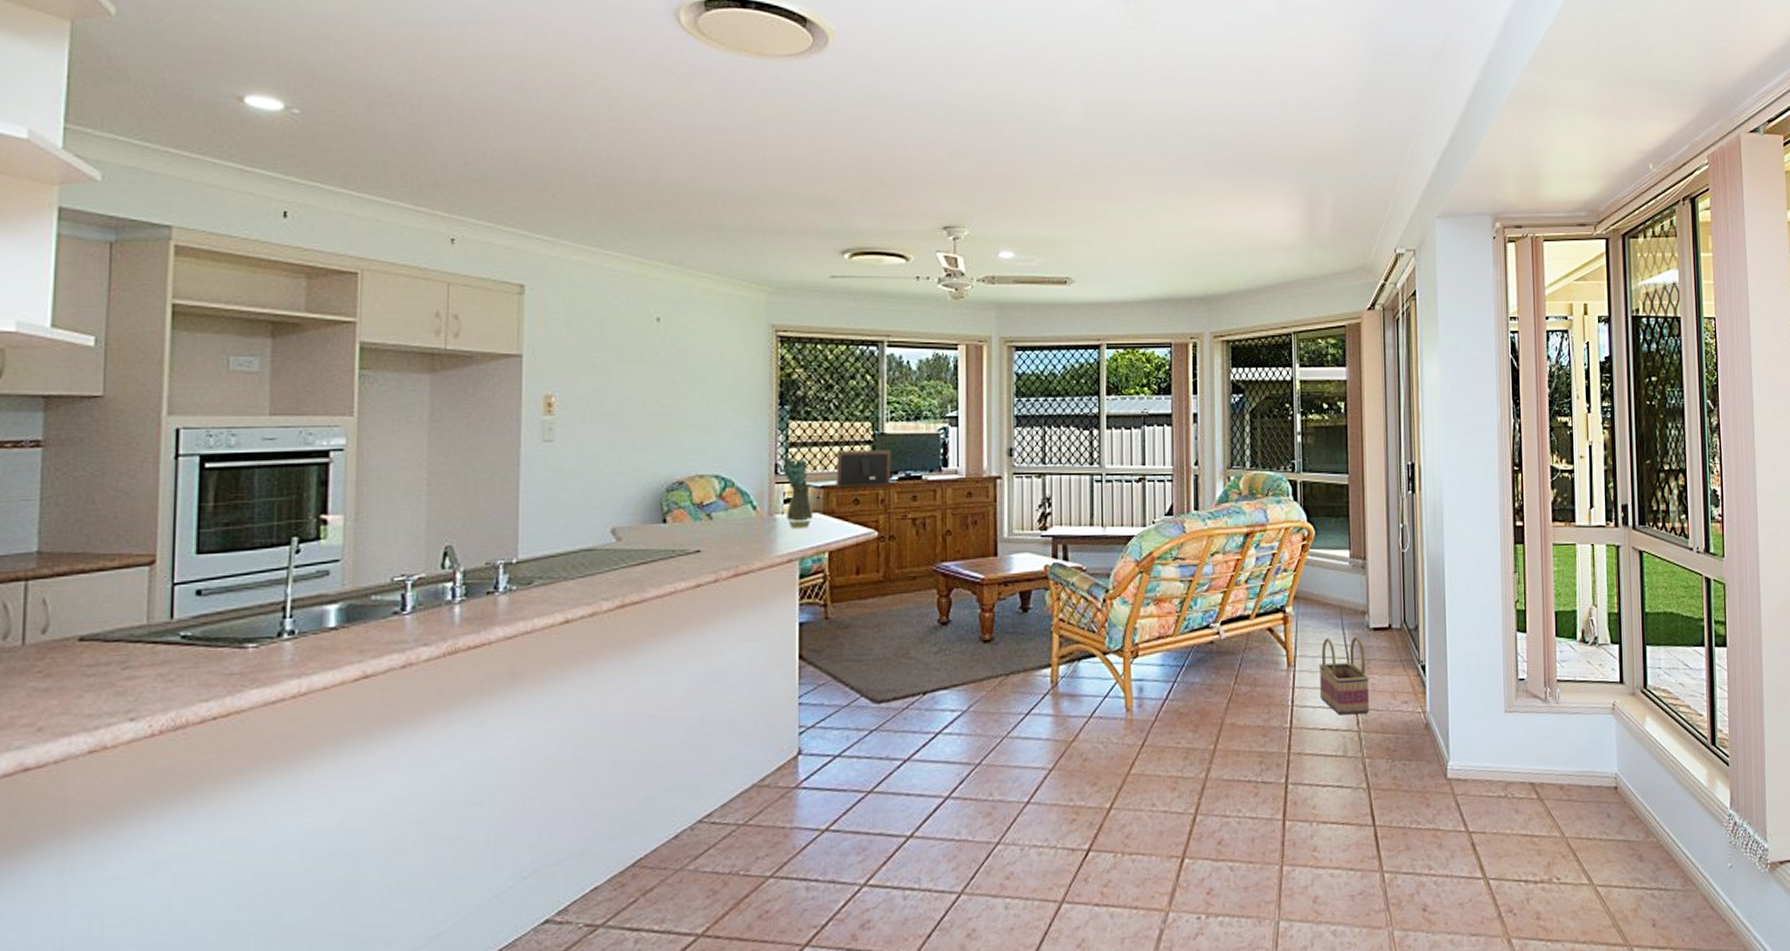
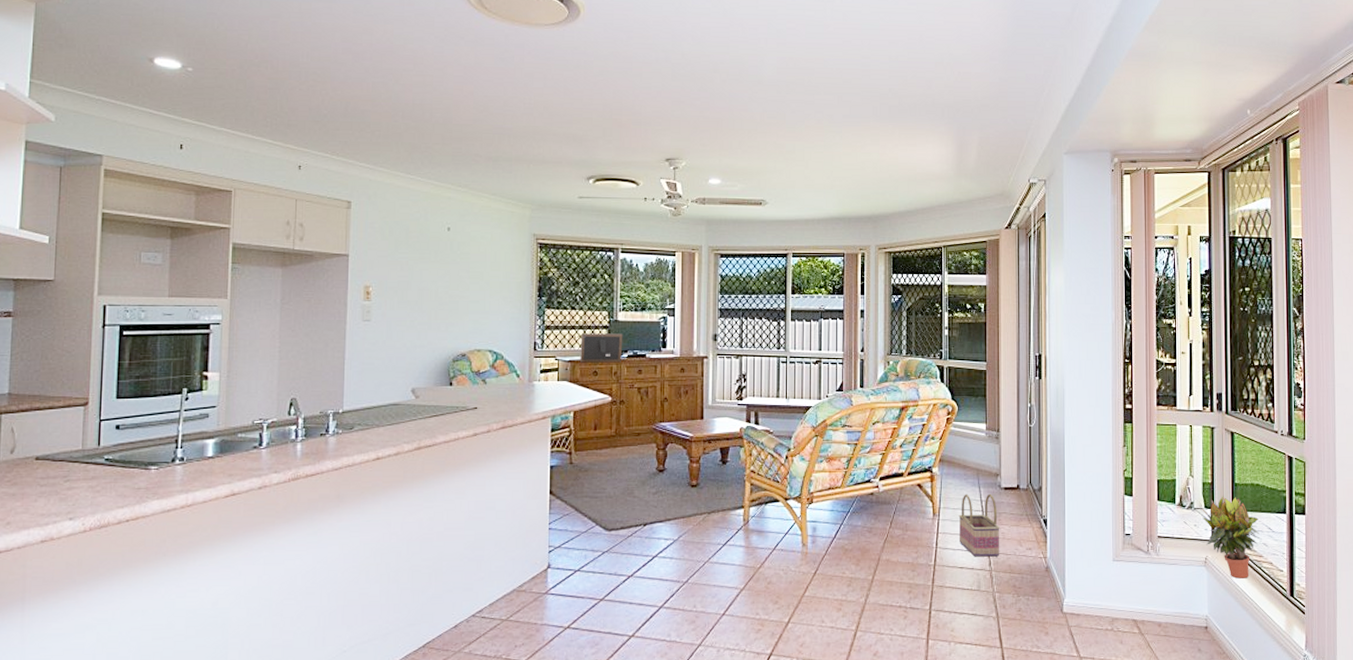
vase: present [782,455,813,530] -> none [539,336,563,394]
potted plant: none [1607,628,1678,727] -> present [1201,496,1262,579]

